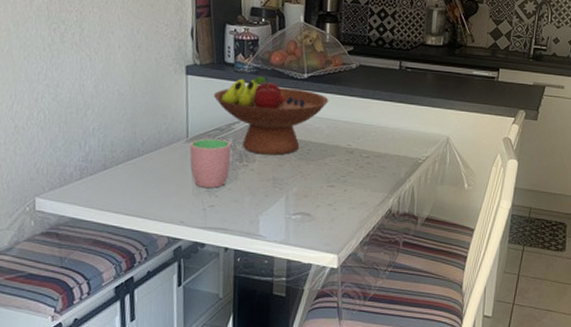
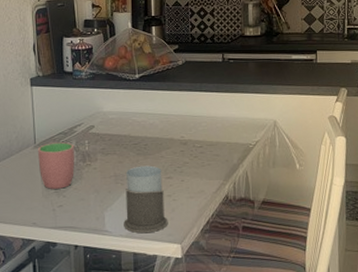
fruit bowl: present [213,76,329,155] -> none [55,81,160,154]
mug: none [279,171,327,241] -> present [124,165,168,234]

